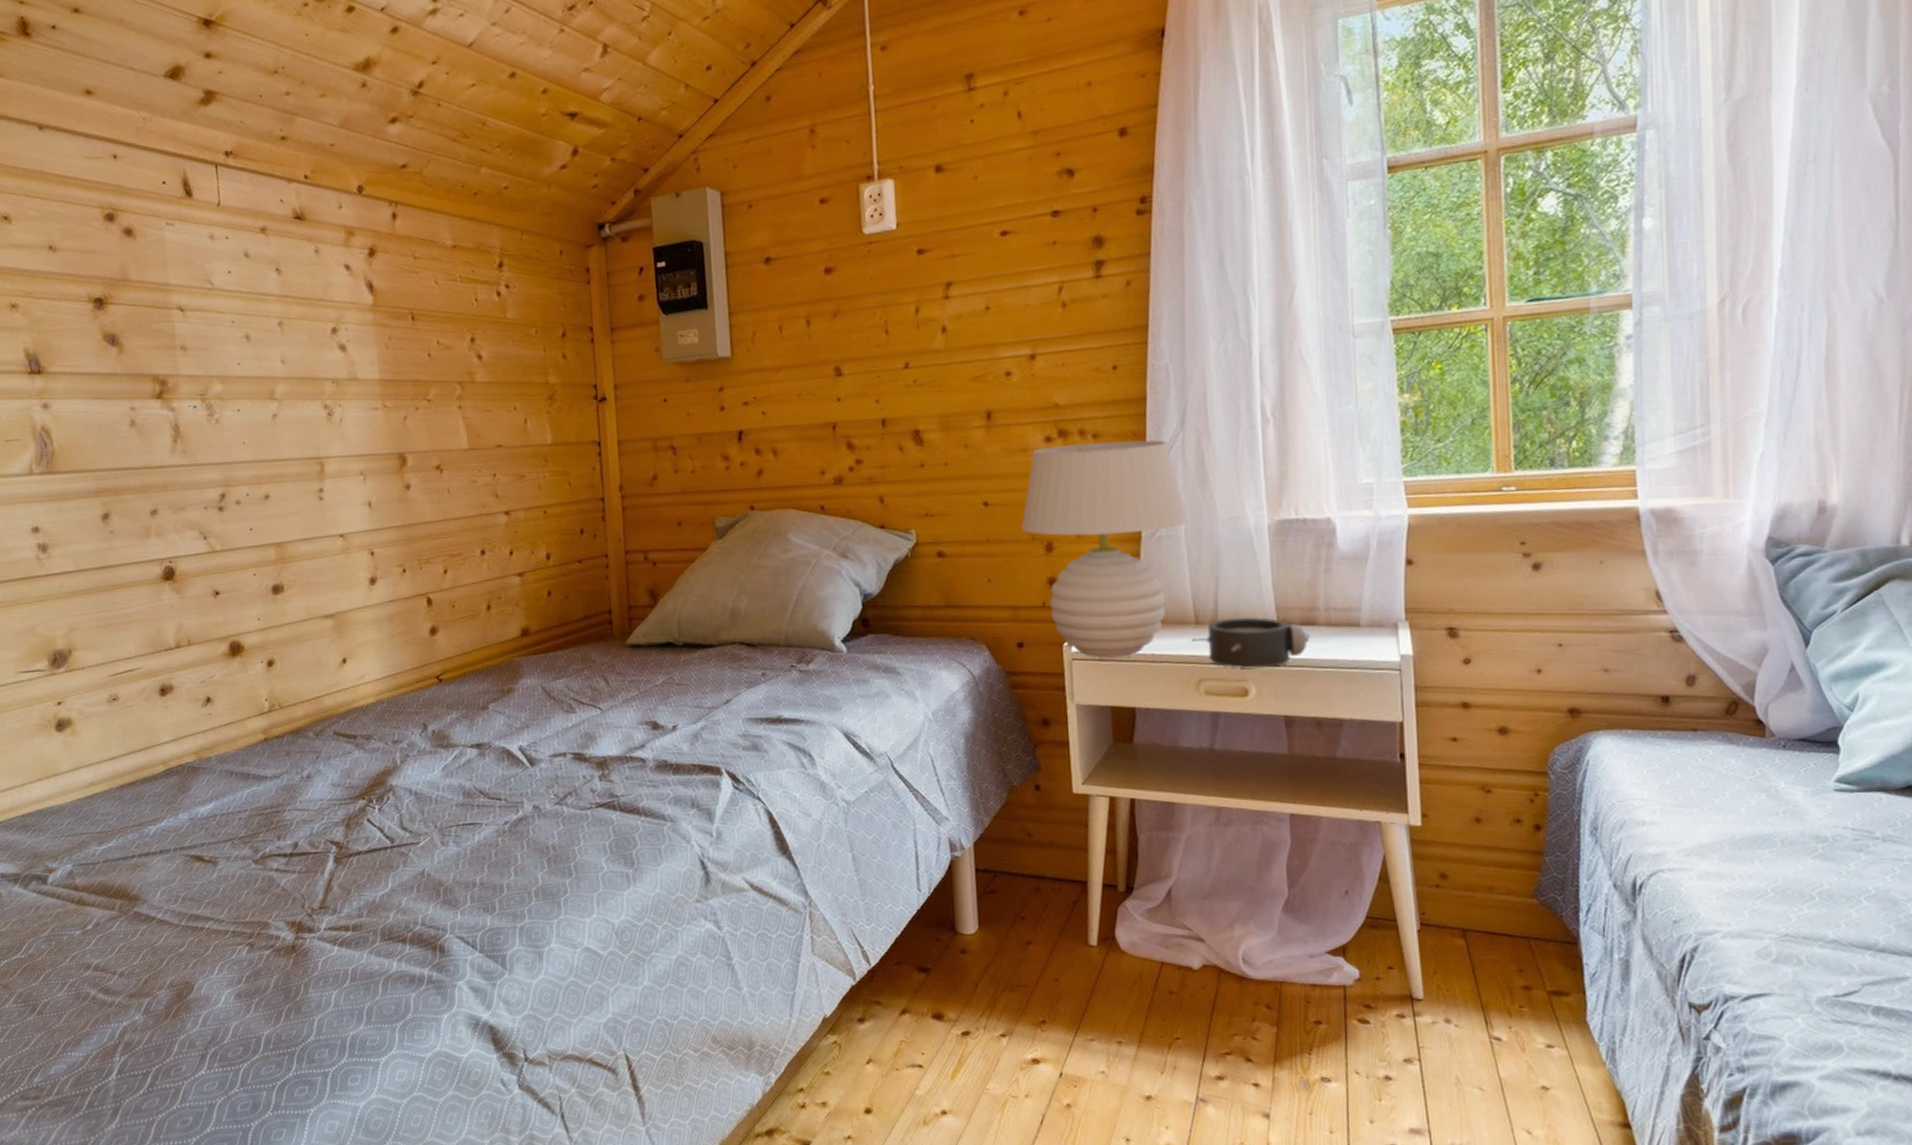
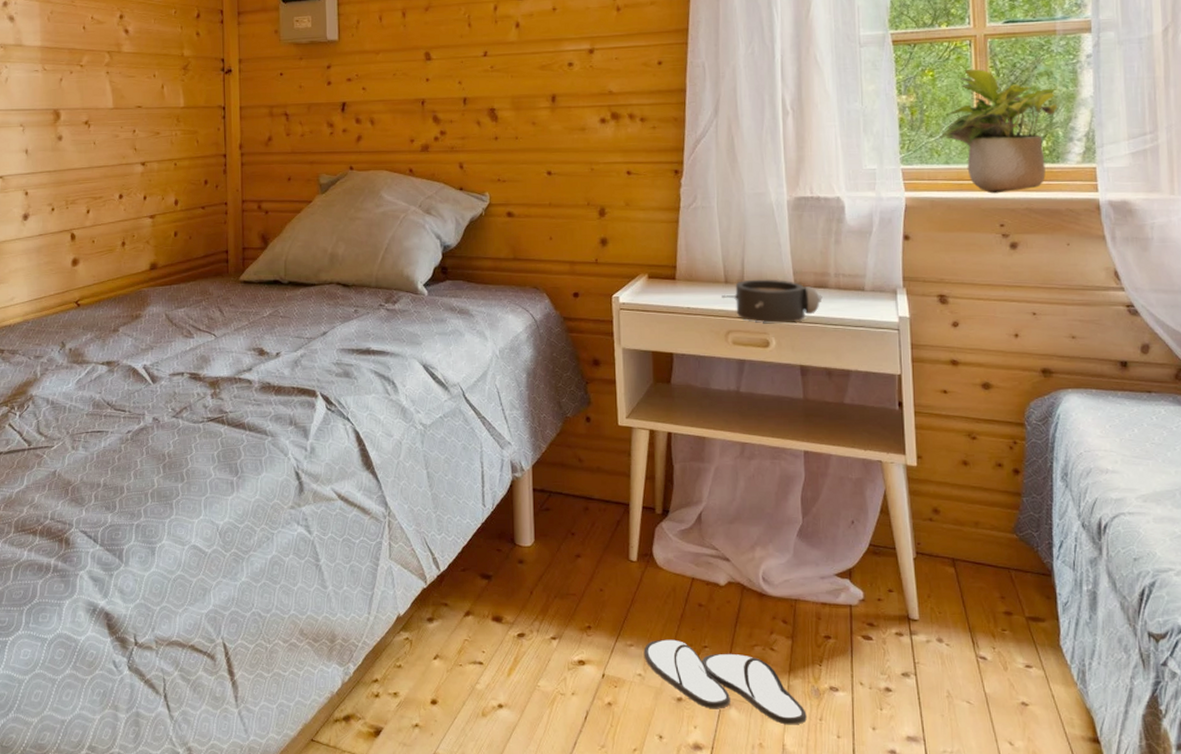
table lamp: present [1020,440,1188,658] -> none [578,125,720,309]
slippers: none [1106,1031,1295,1121] -> present [643,639,807,725]
potted plant: none [1446,358,1591,507] -> present [937,68,1058,194]

